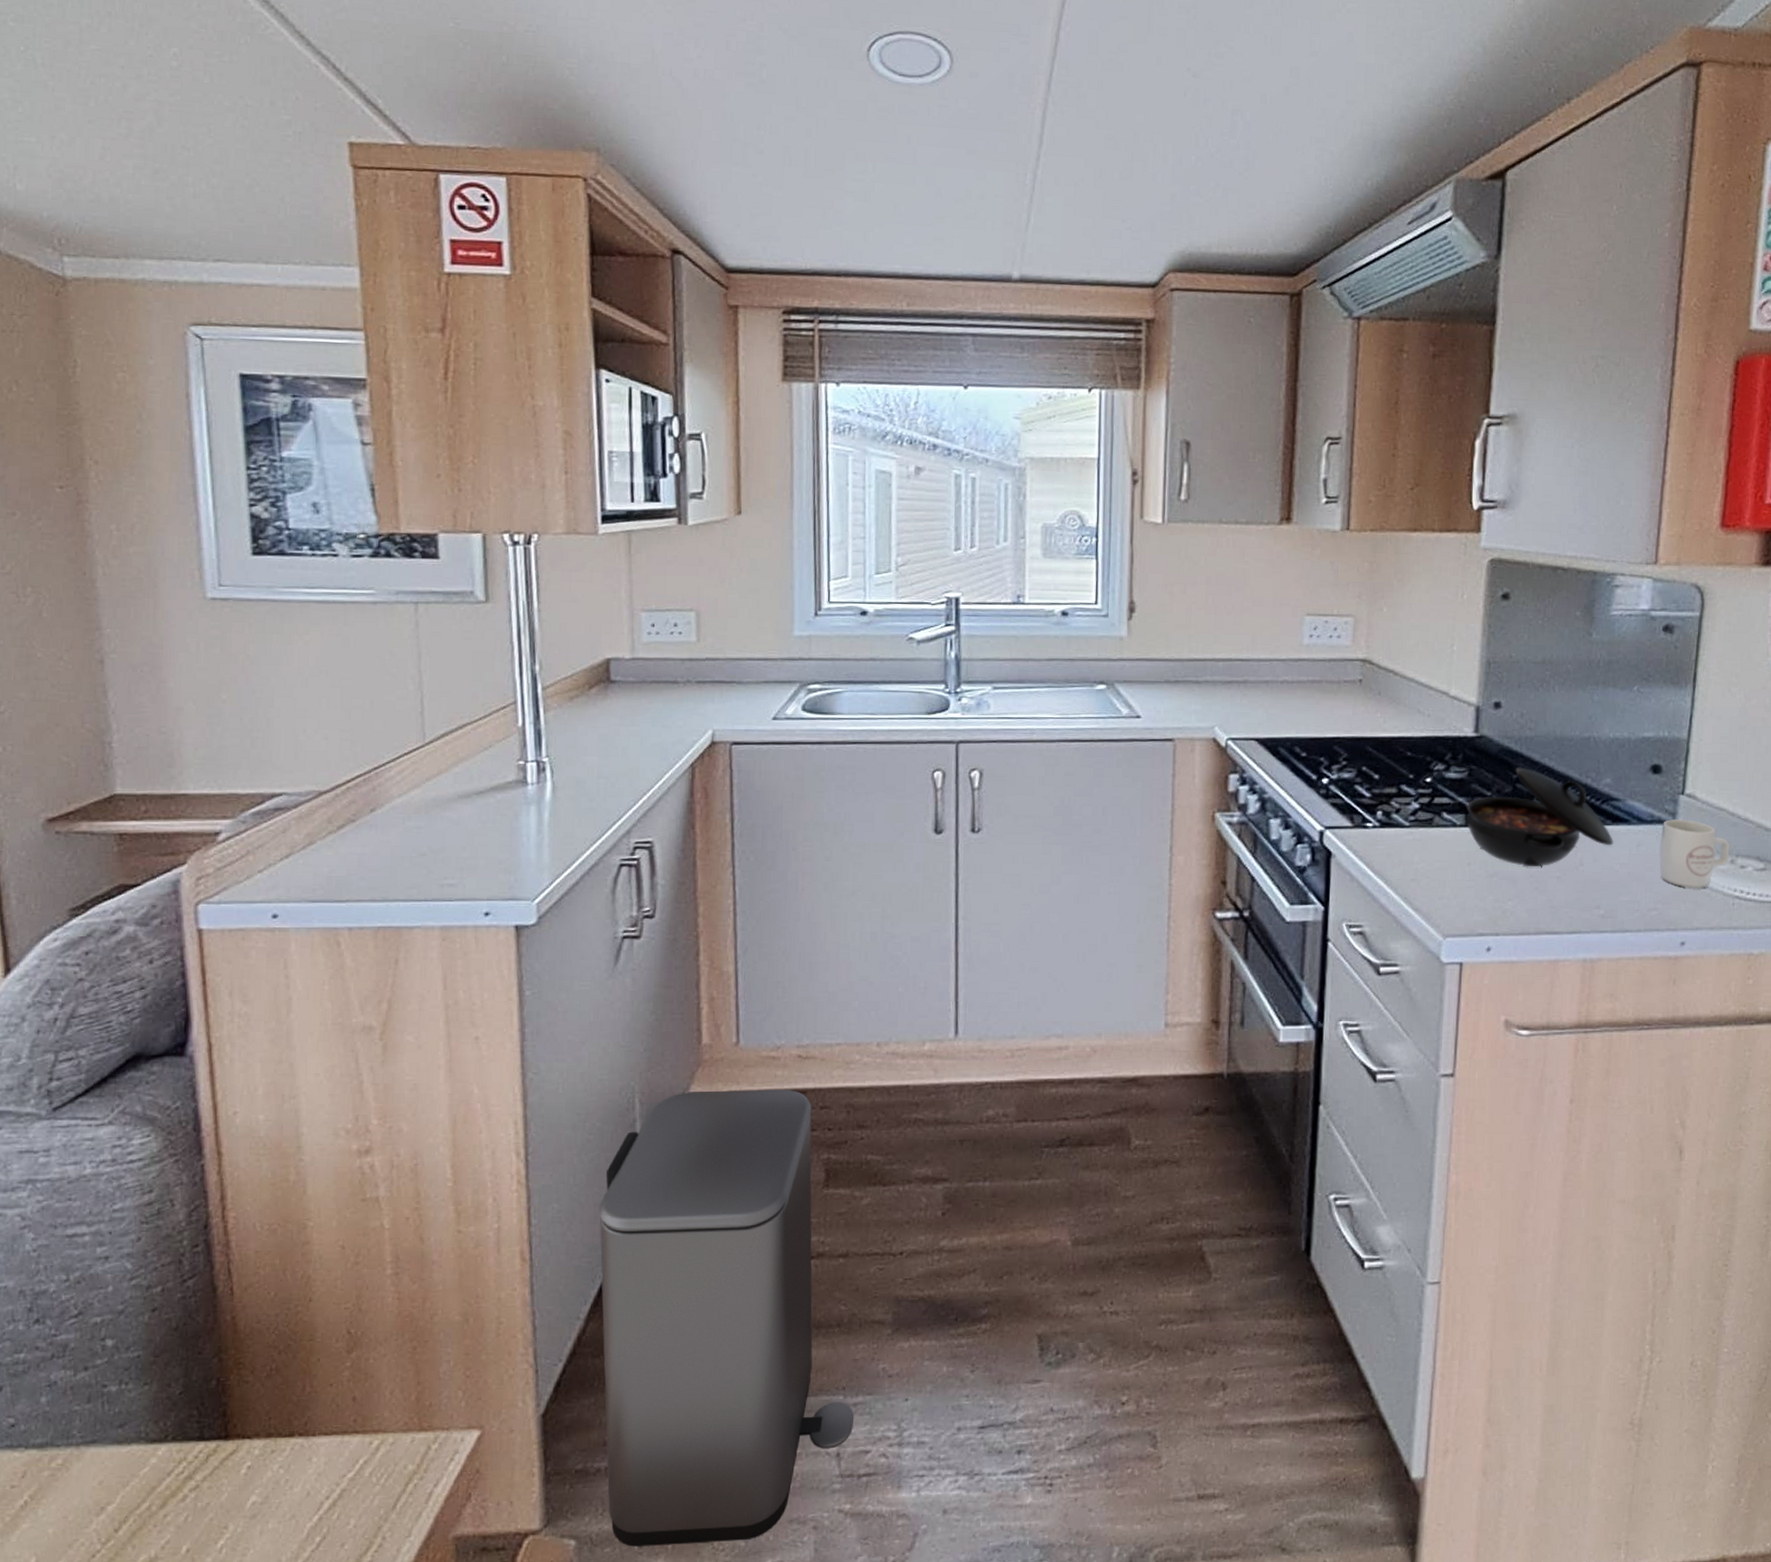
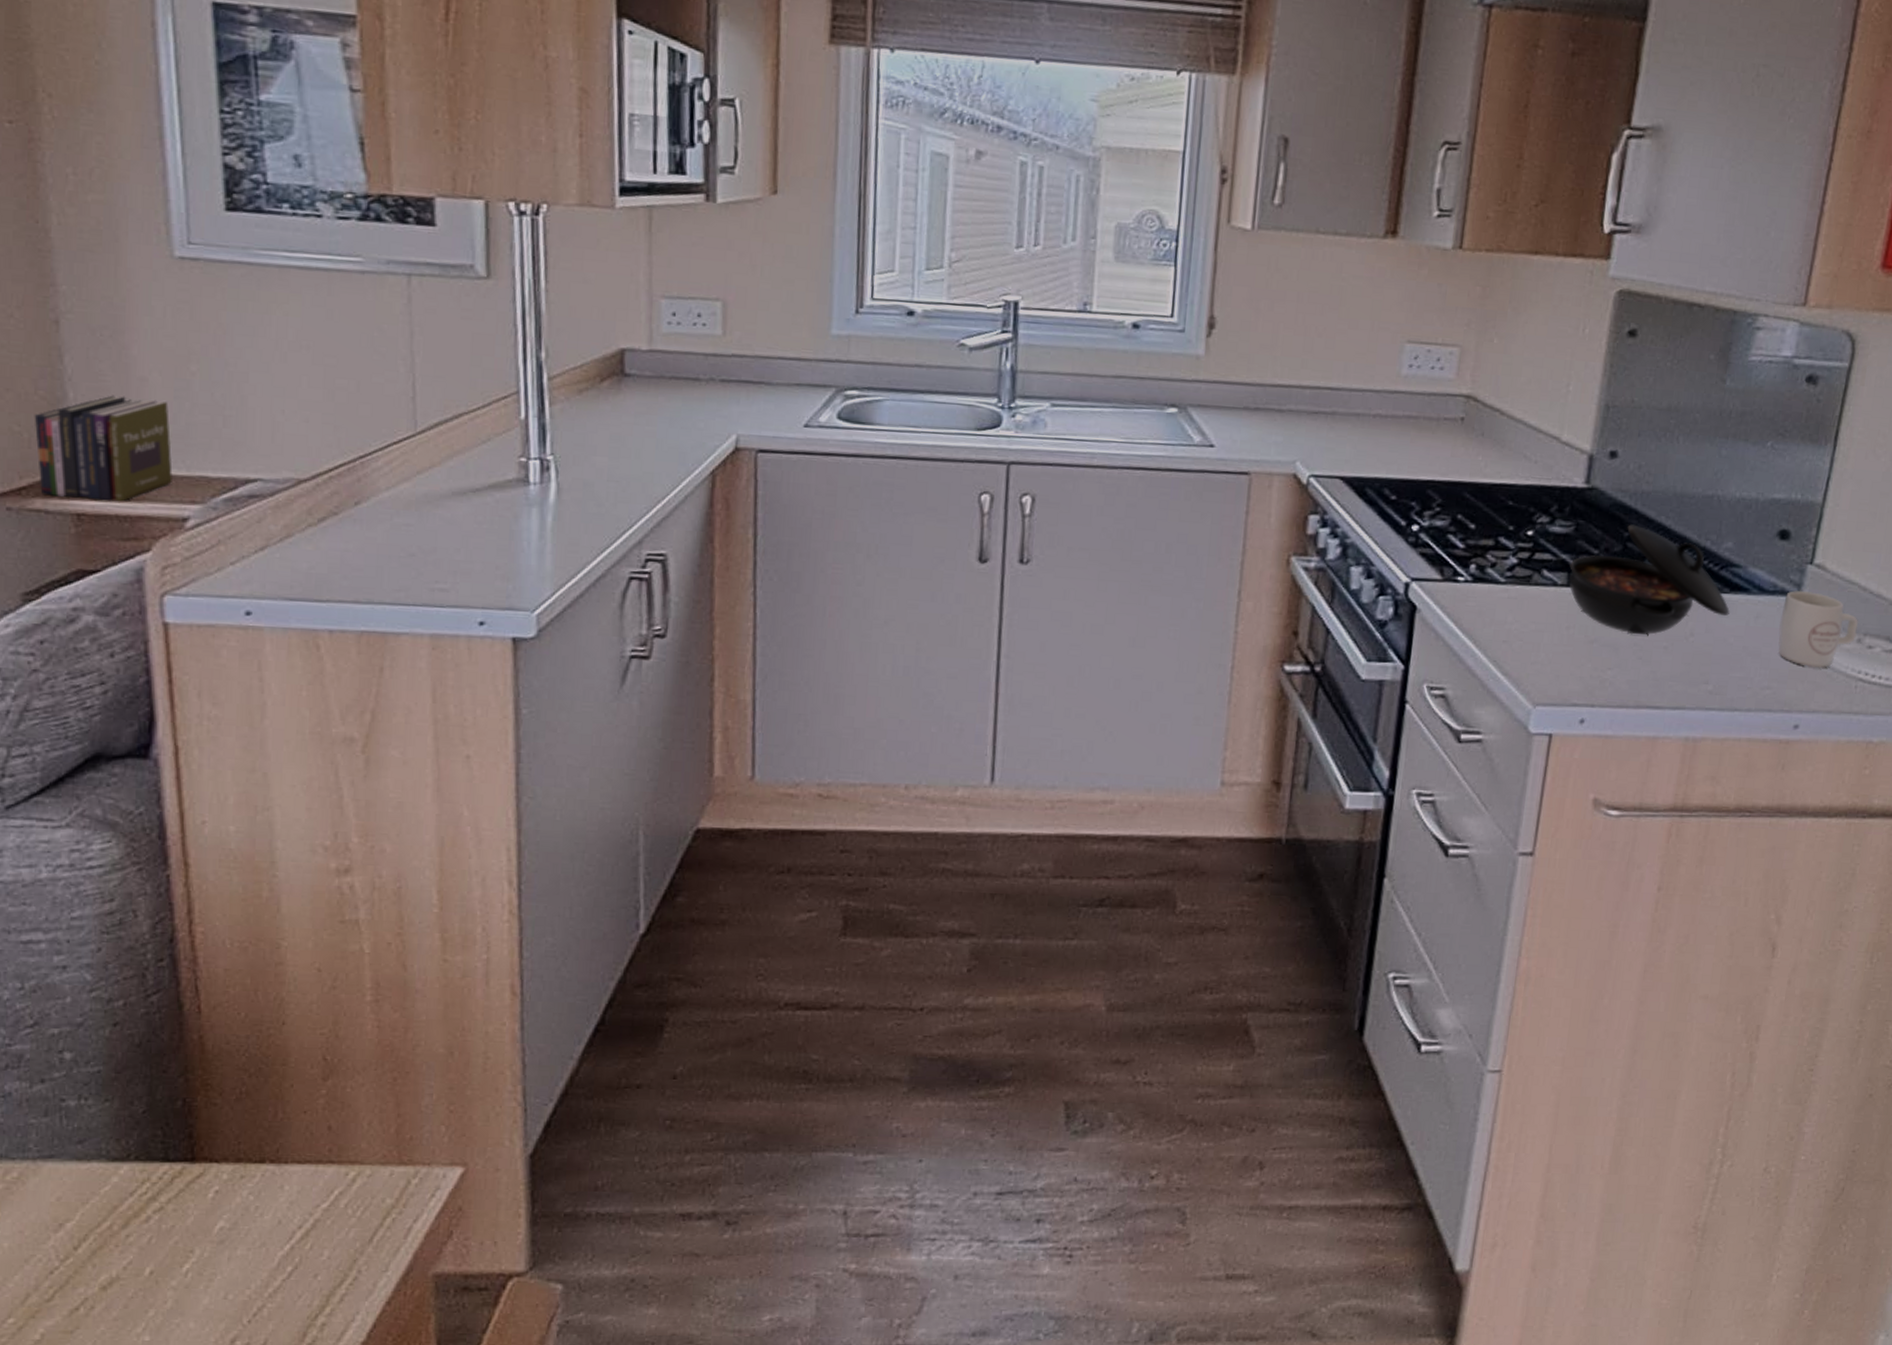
books: none [81,724,206,821] -> present [34,395,173,502]
pedal bin: present [599,1090,855,1547] -> none [596,826,864,1295]

